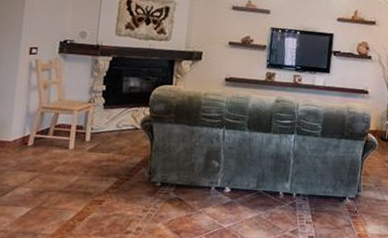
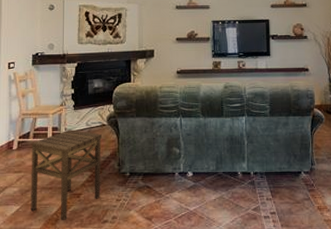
side table: none [43,130,133,228] -> present [30,129,102,221]

